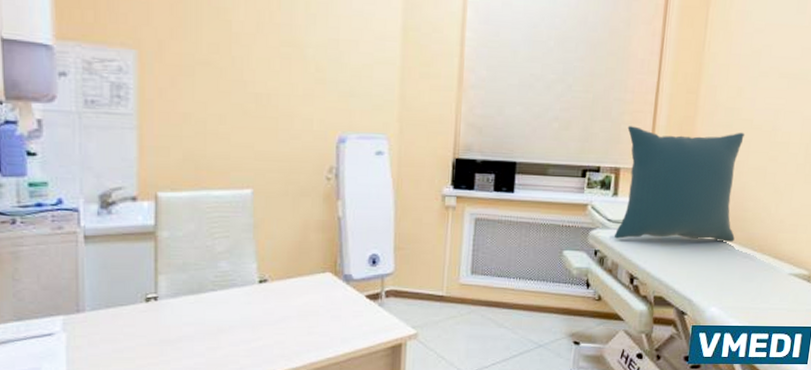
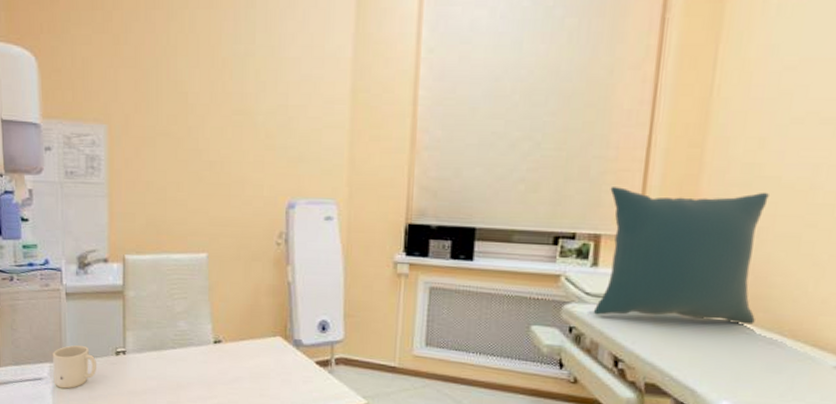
mug: none [67,293,122,343] -> present [53,344,96,389]

